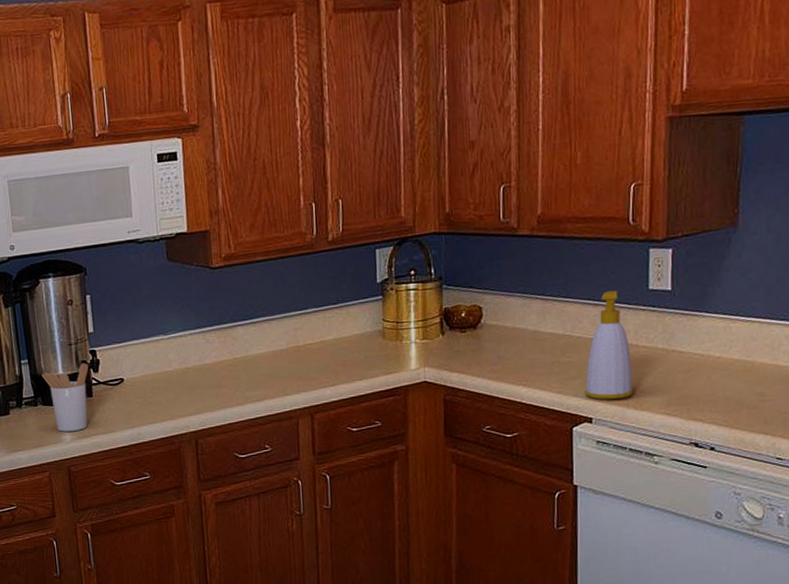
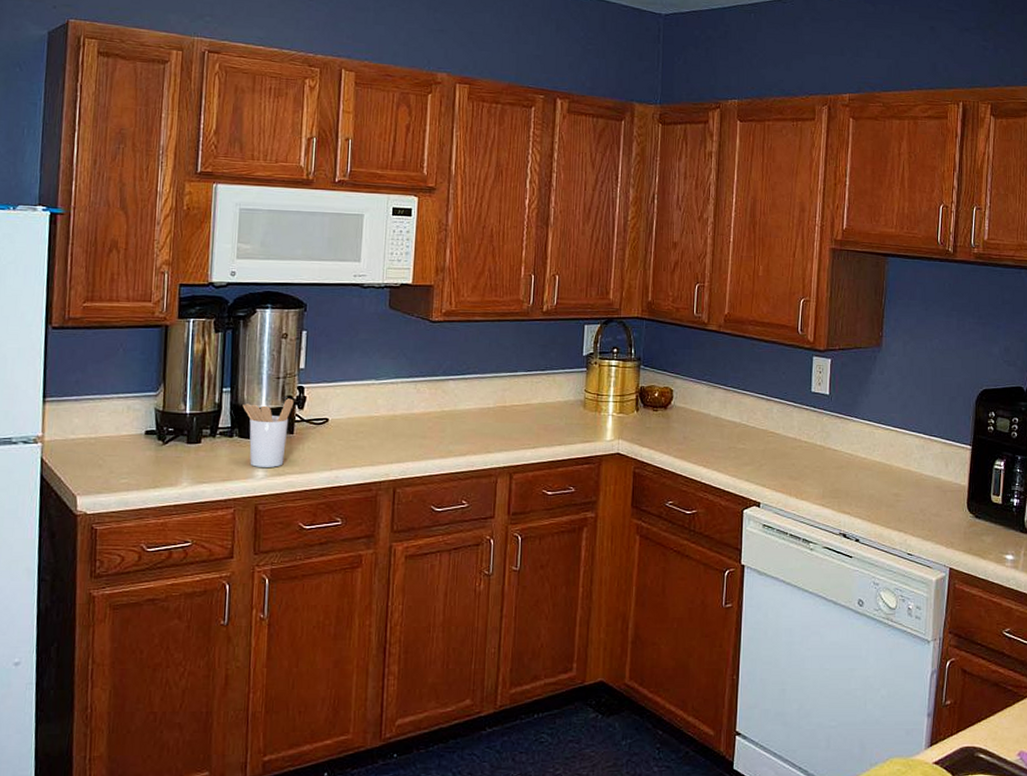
soap bottle: present [585,290,634,400] -> none [755,389,796,488]

